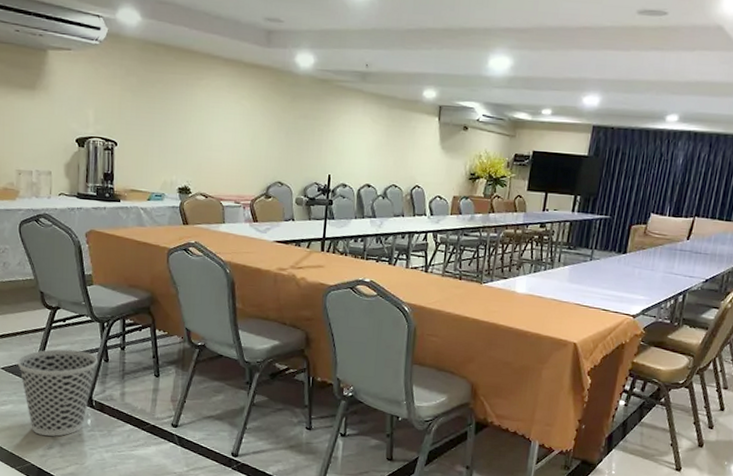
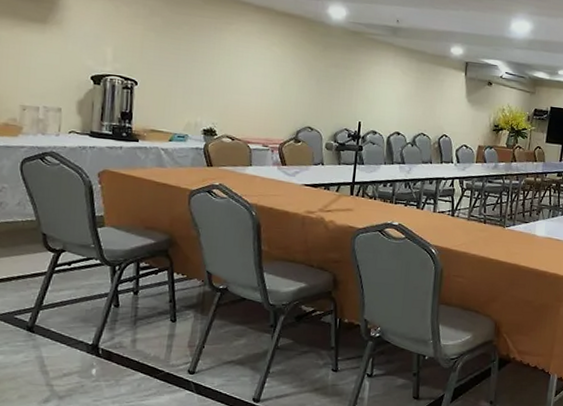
wastebasket: present [17,349,98,436] -> none [11,294,107,389]

